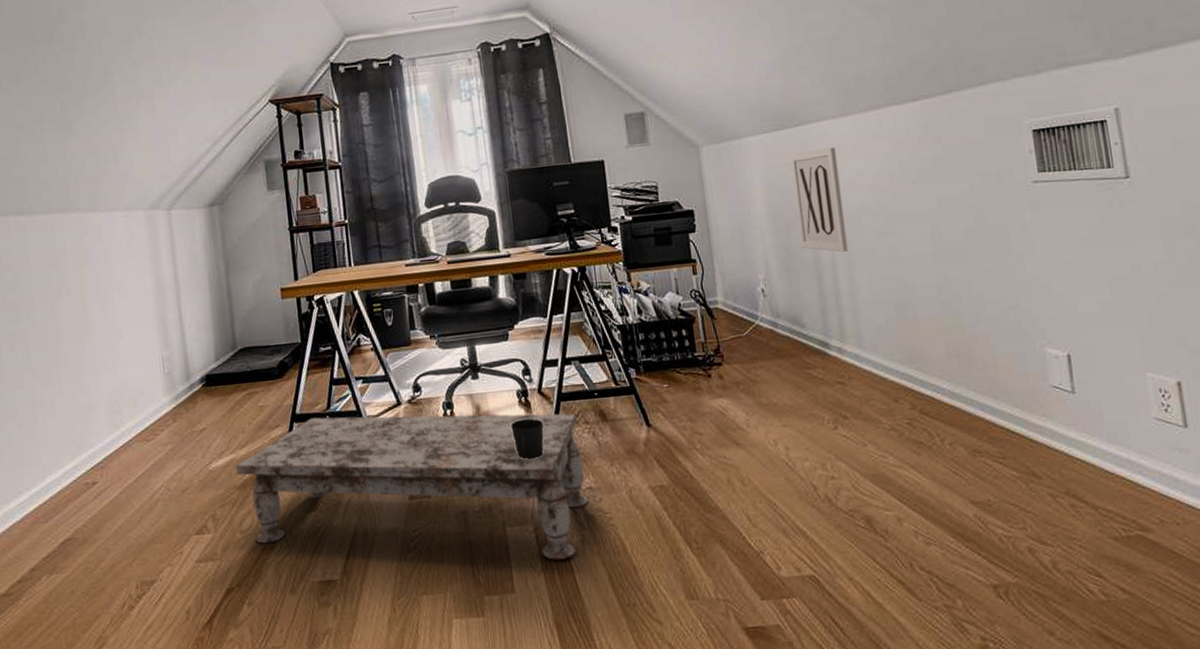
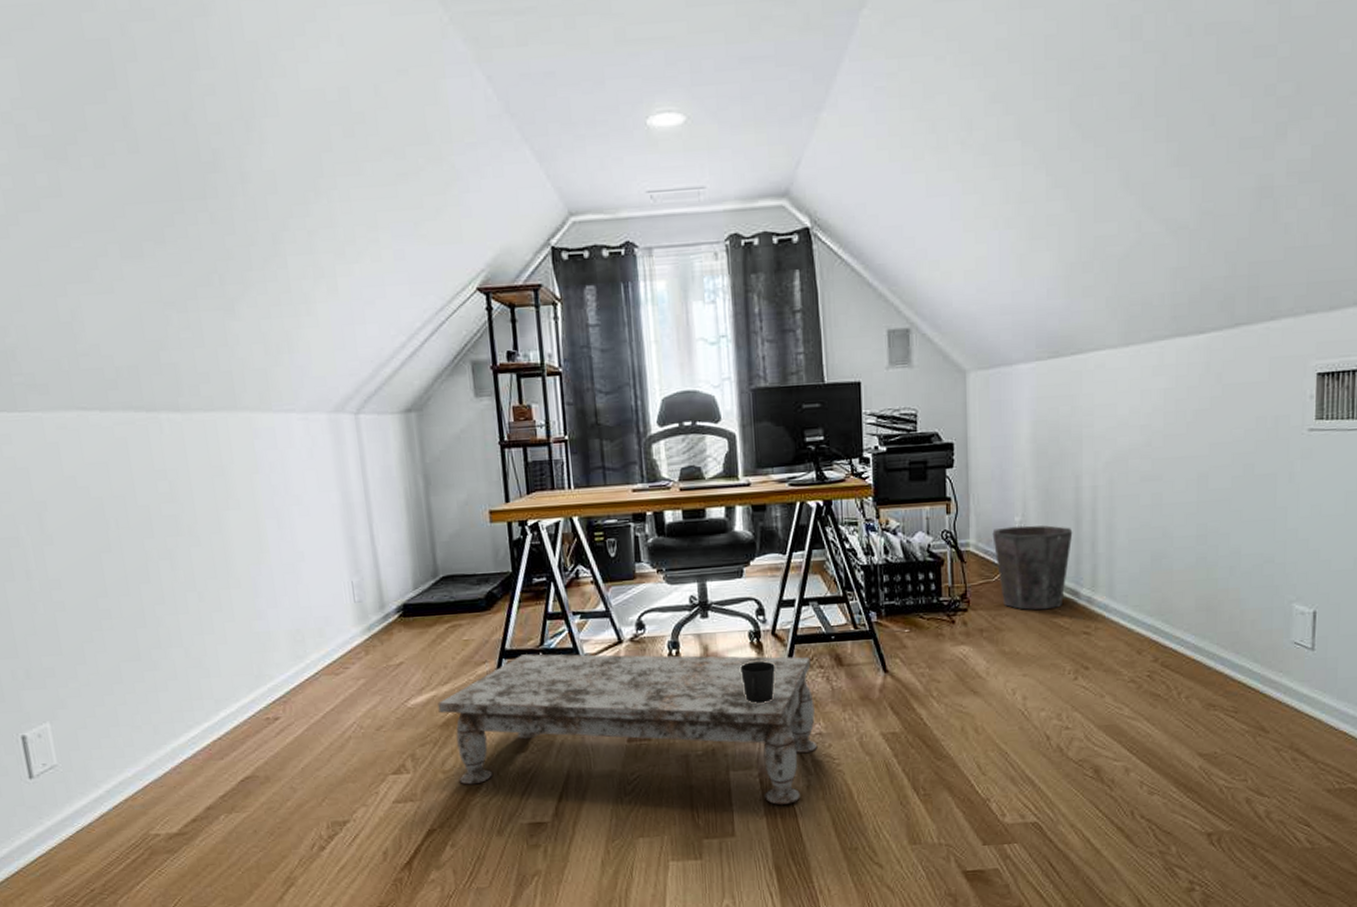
waste bin: none [738,281,816,362] -> present [992,525,1073,610]
wall art: present [790,147,849,252] -> none [1062,380,1111,496]

